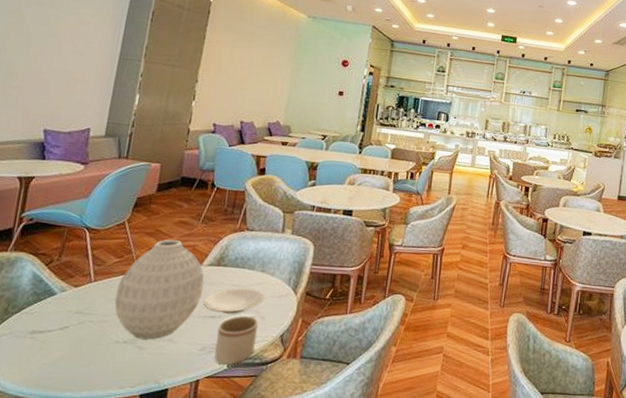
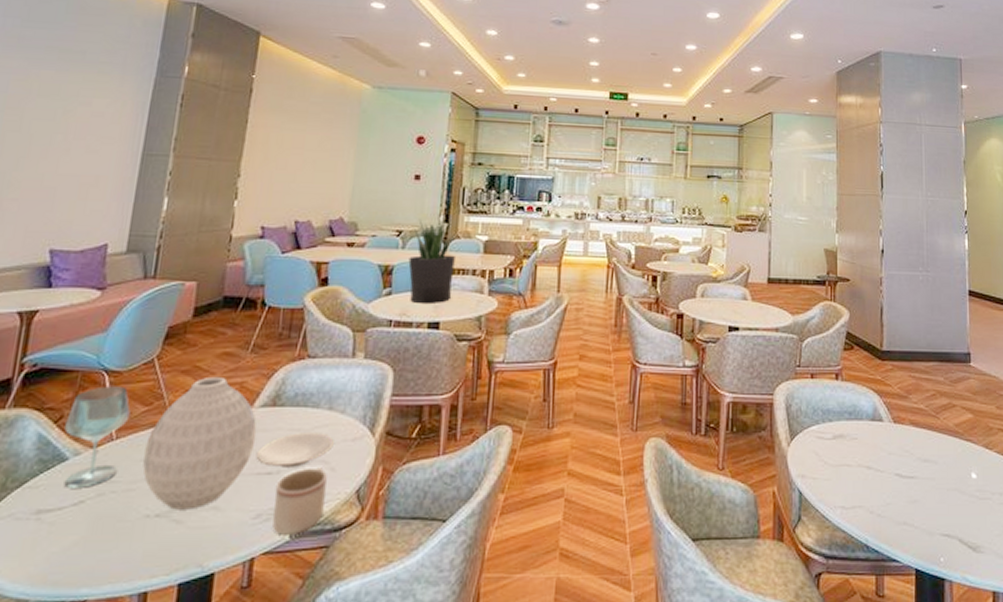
wine glass: none [53,240,106,317] -> present [64,386,131,488]
planter: none [330,128,369,195] -> present [408,220,455,303]

